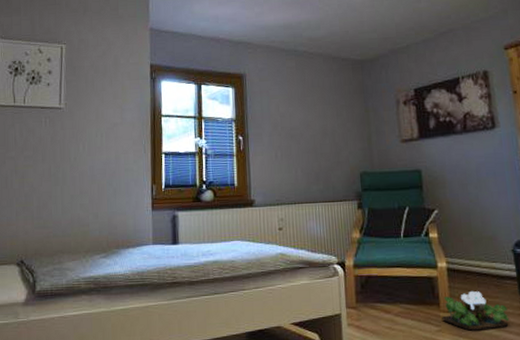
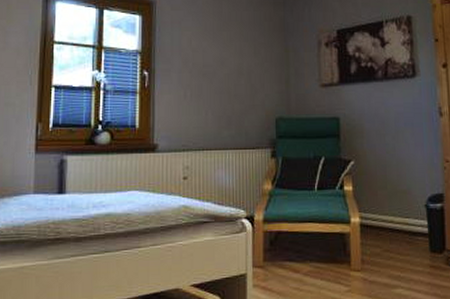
potted plant: present [442,291,510,331] -> none [352,248,419,291]

